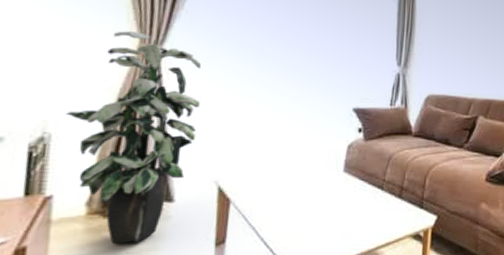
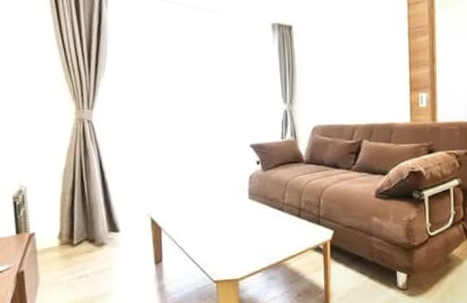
indoor plant: present [66,31,201,244] -> none [33,101,128,266]

